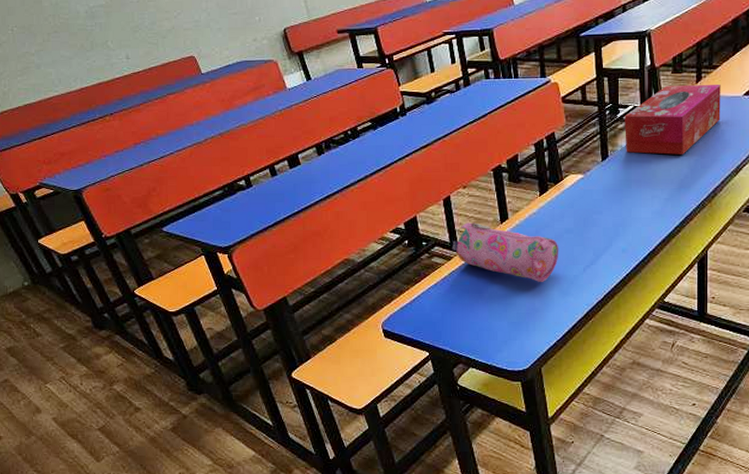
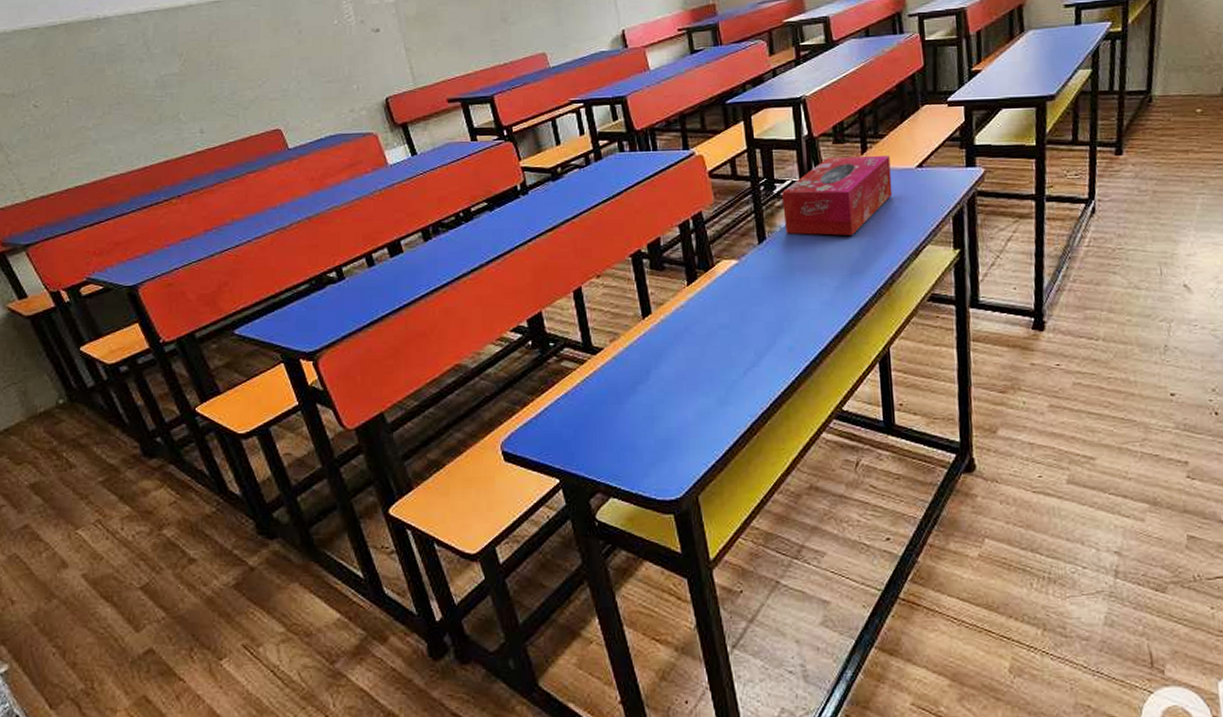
pencil case: present [452,222,559,282] -> none [584,318,714,389]

